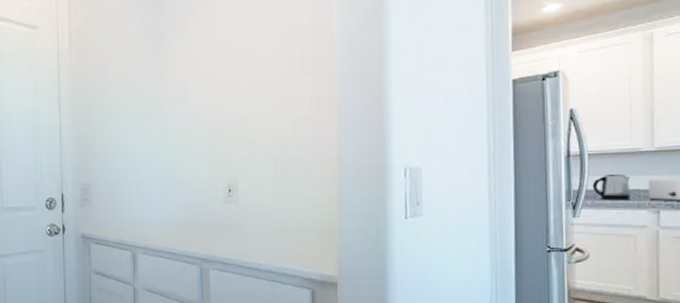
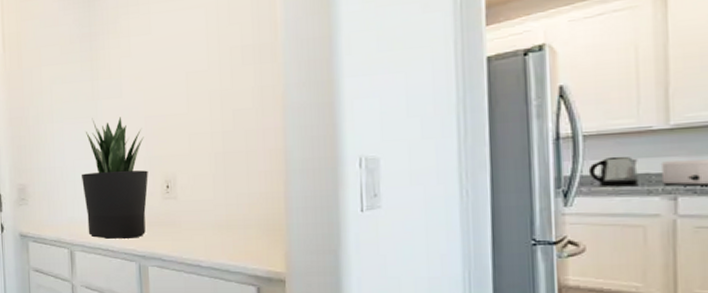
planter: none [146,119,211,241] -> present [82,117,149,239]

